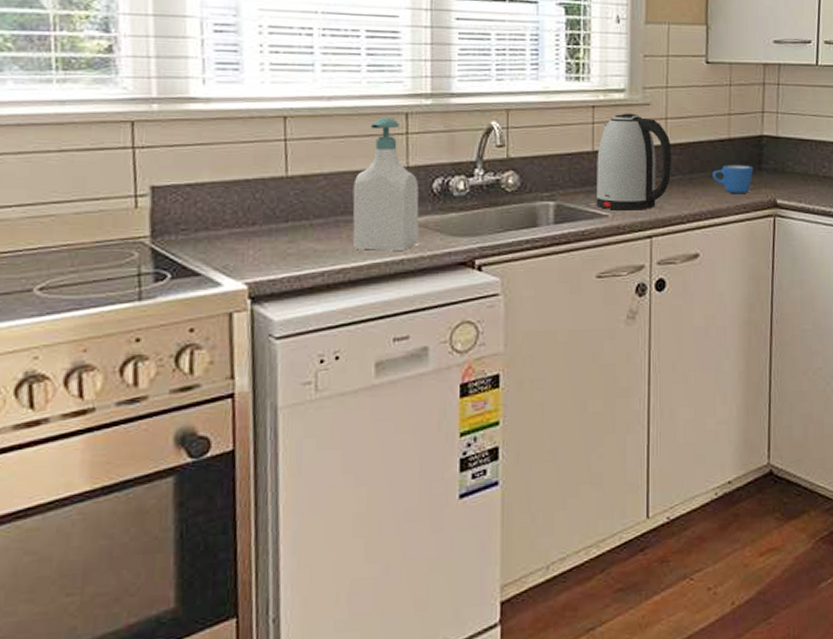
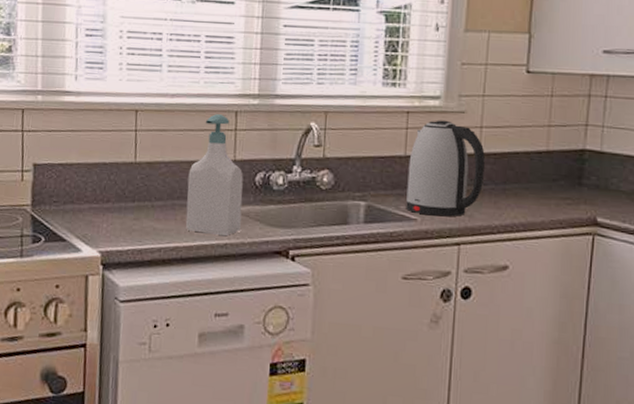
mug: present [713,165,754,194] -> none [527,177,573,209]

